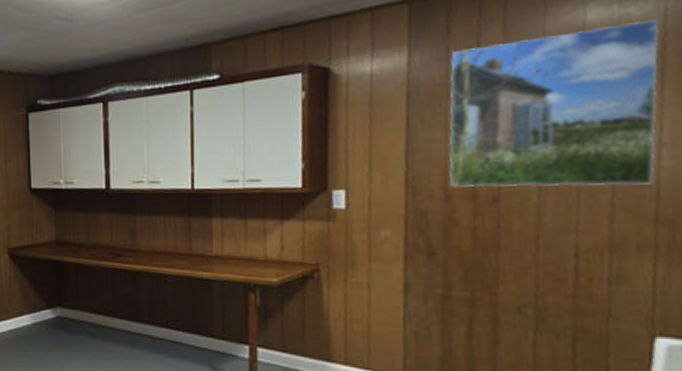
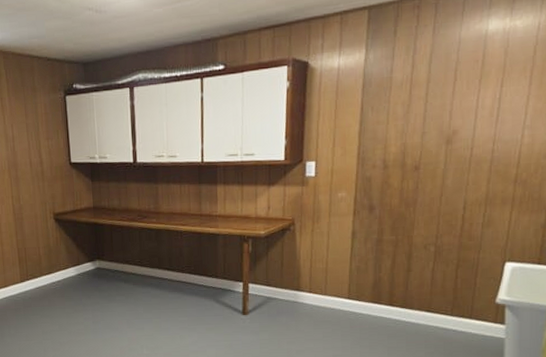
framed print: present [449,19,659,188] -> none [388,31,534,159]

